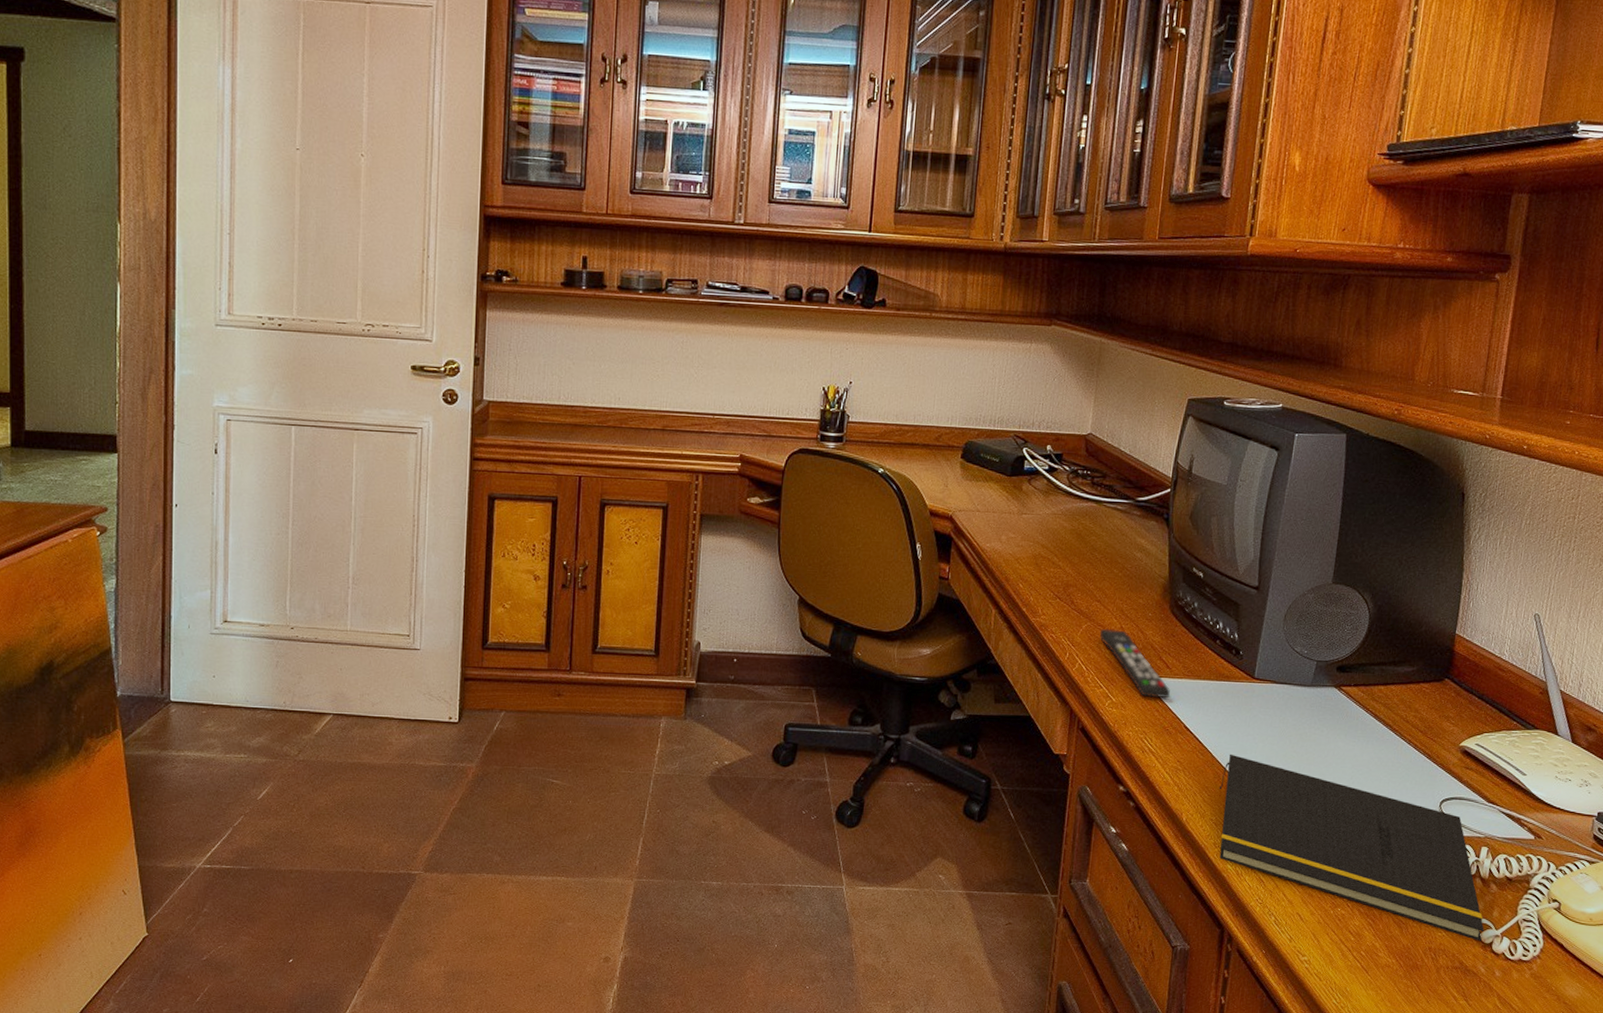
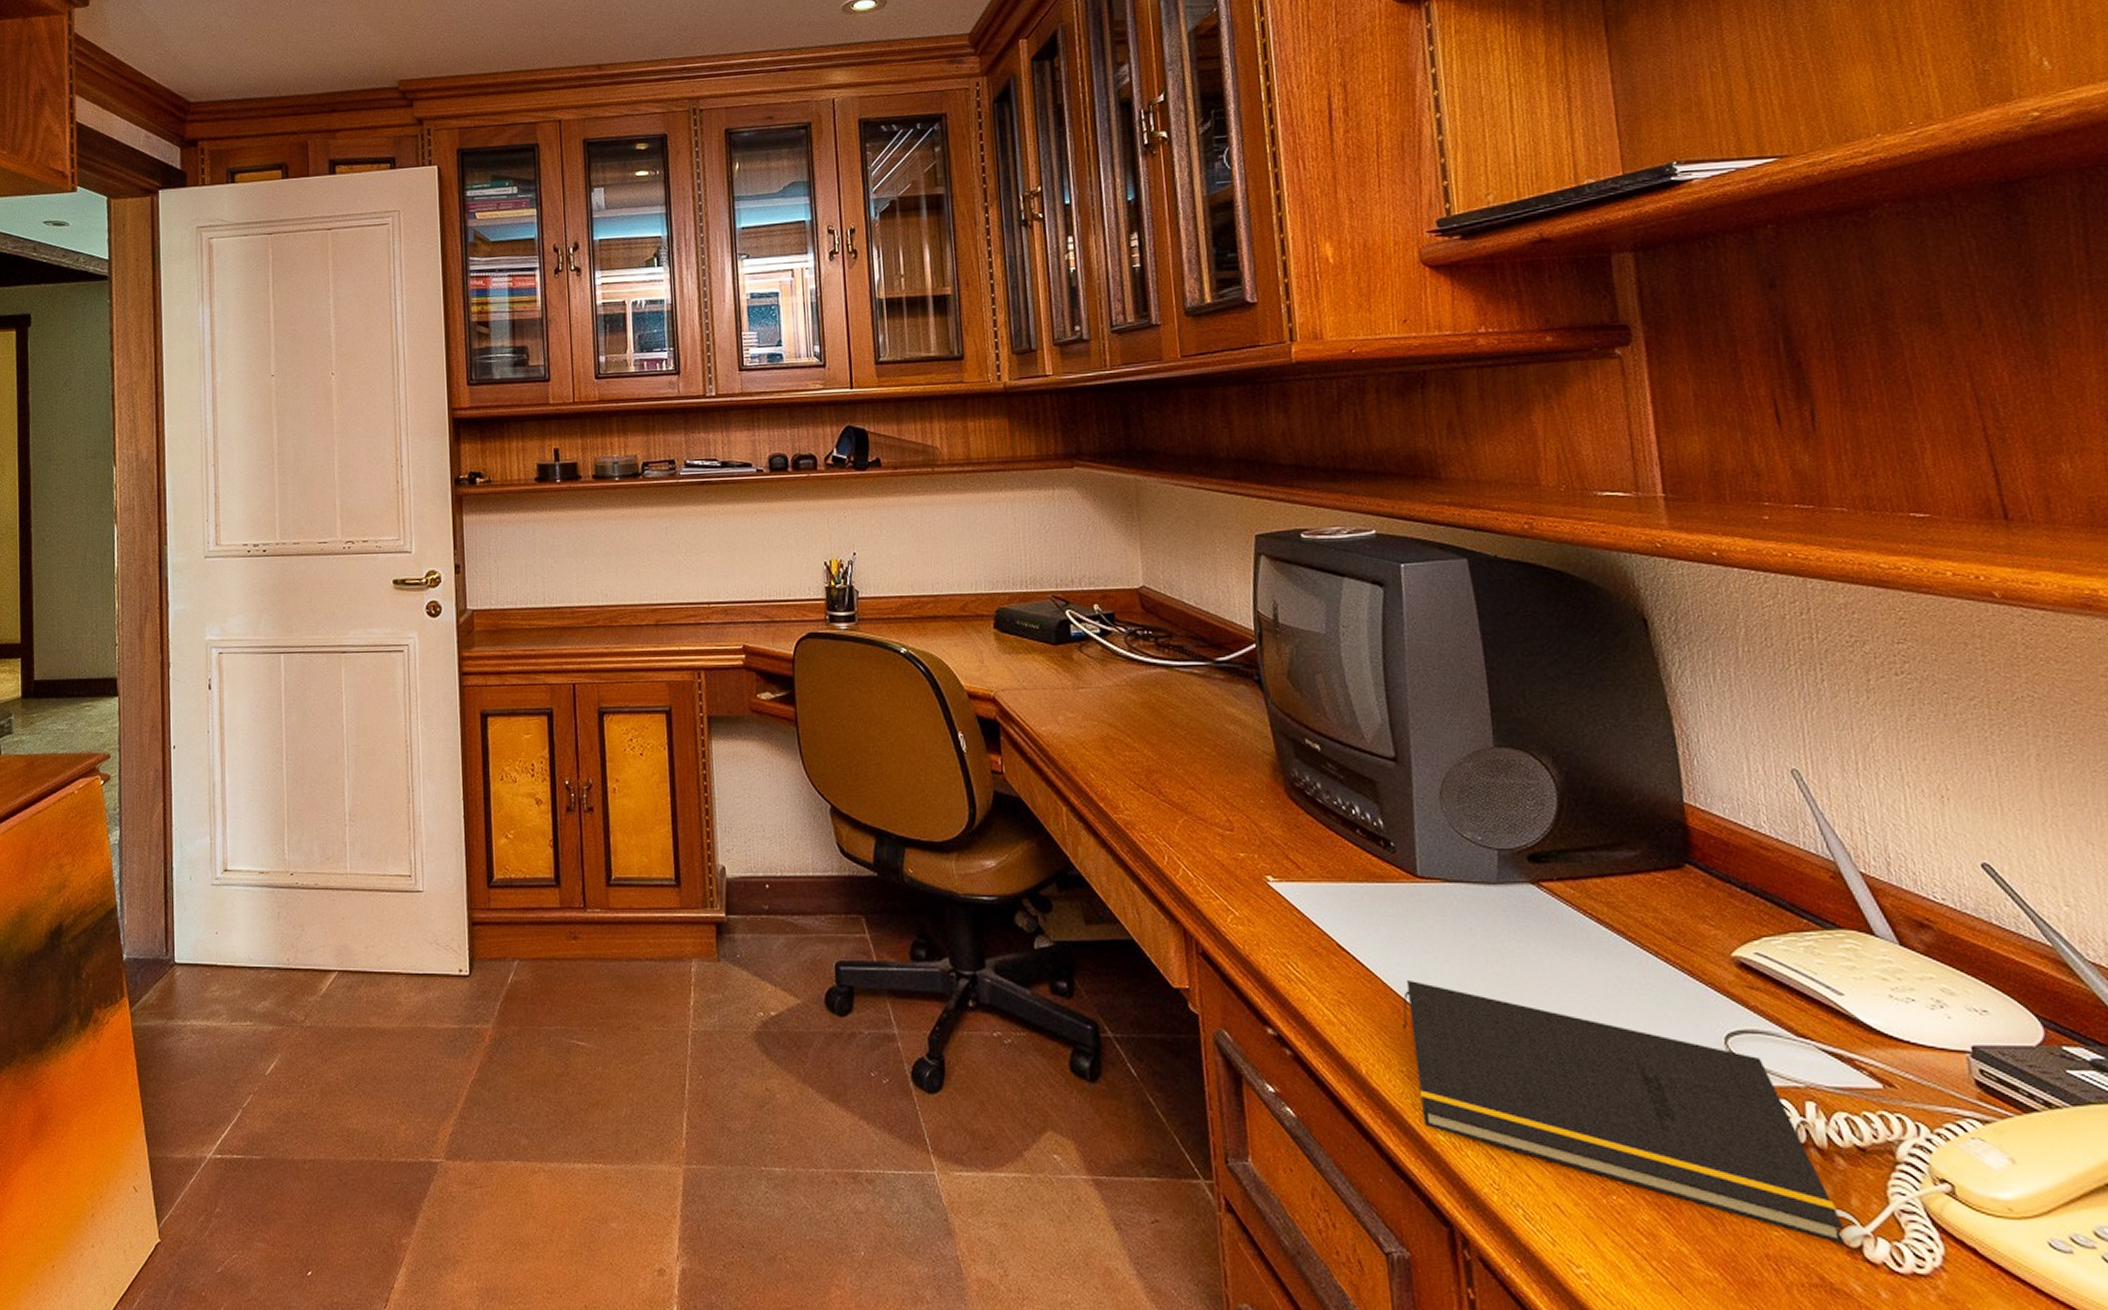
remote control: present [1099,628,1170,698] -> none [1201,822,1309,908]

